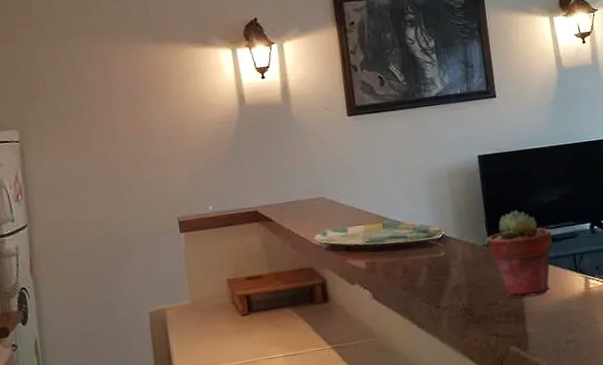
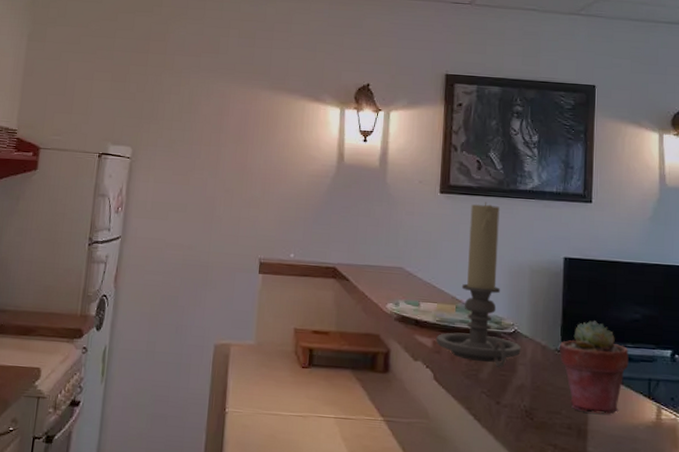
candle holder: none [369,116,452,274] -> present [436,202,521,368]

